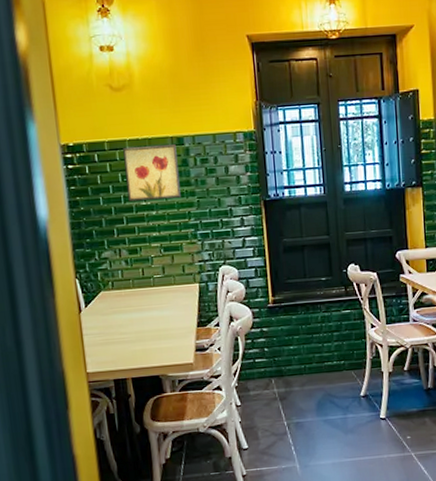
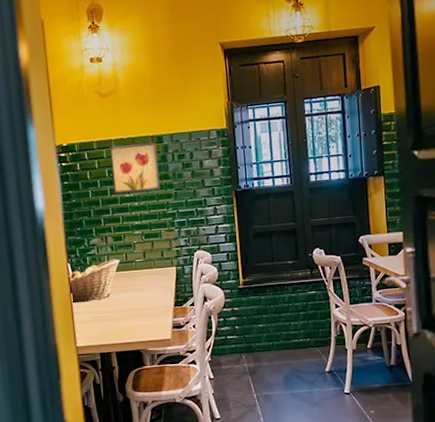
fruit basket: none [76,274,135,324] -> present [68,258,120,304]

